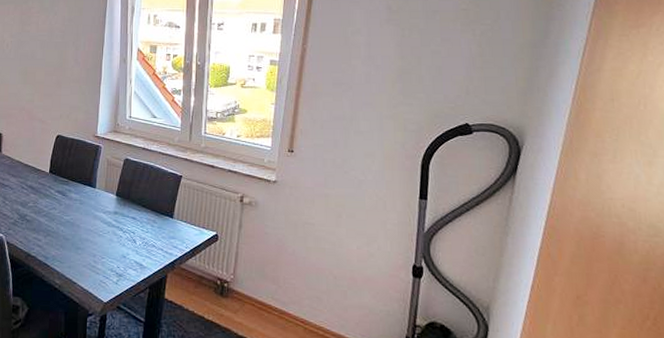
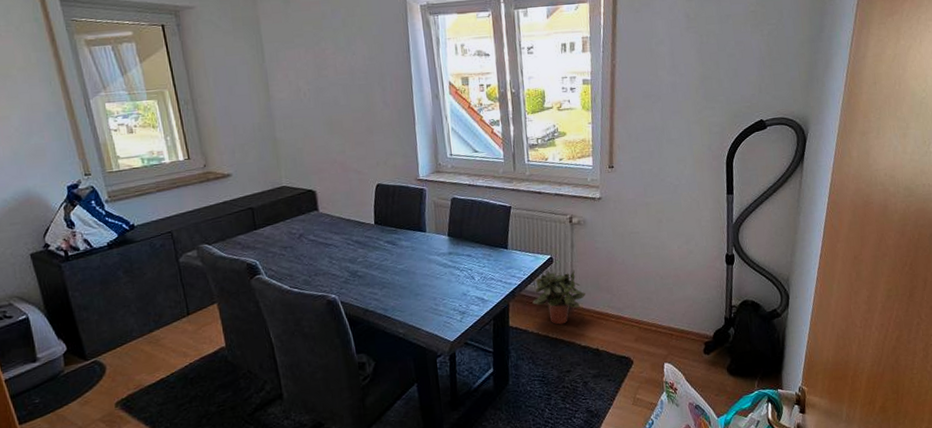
potted plant: none [191,248,248,308] -> present [532,270,585,325]

